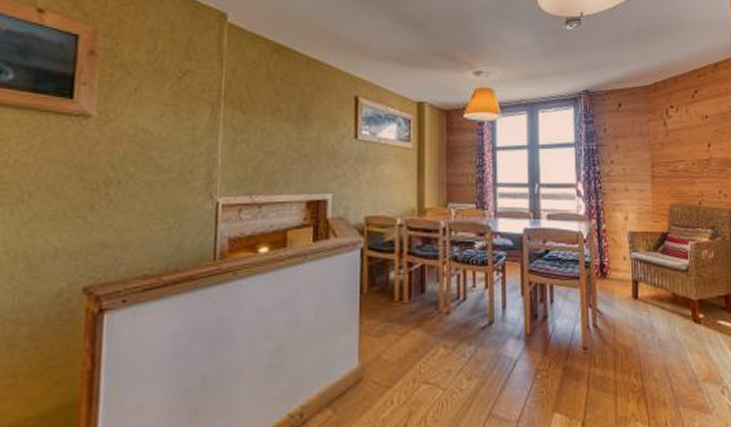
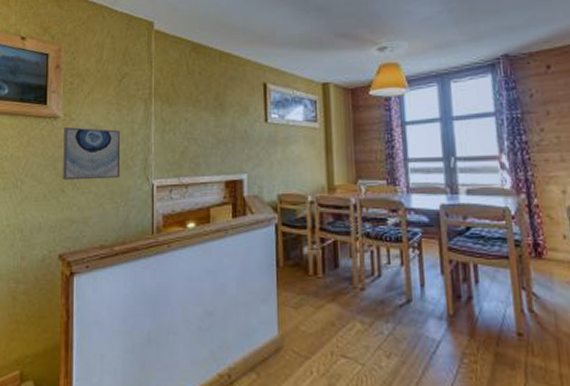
wall art: none [93,128,178,195] -> present [63,126,121,181]

